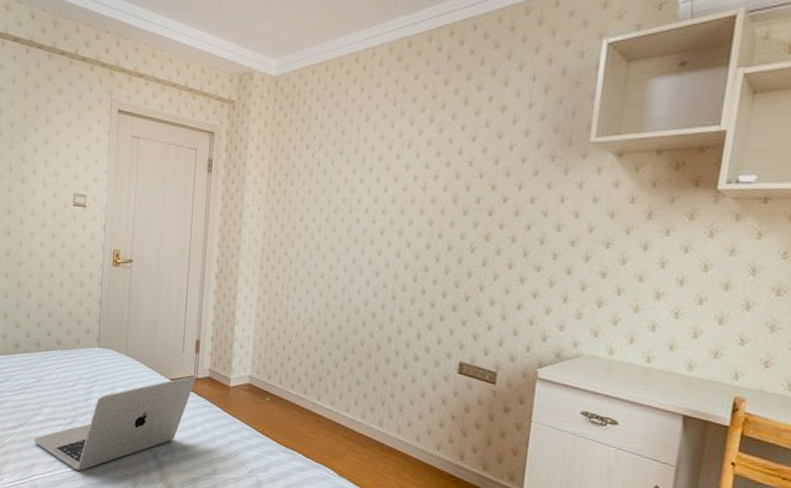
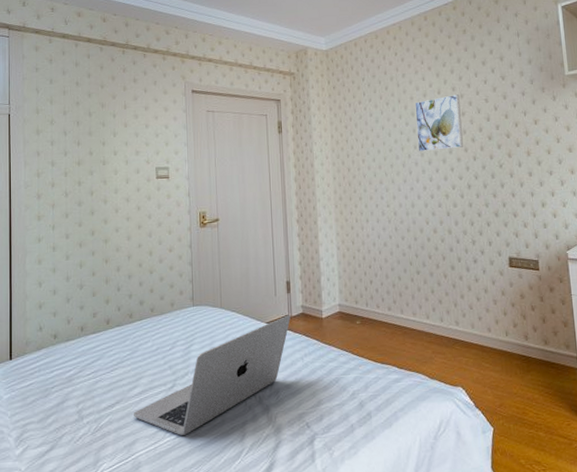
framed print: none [369,151,436,220] -> present [415,94,463,152]

